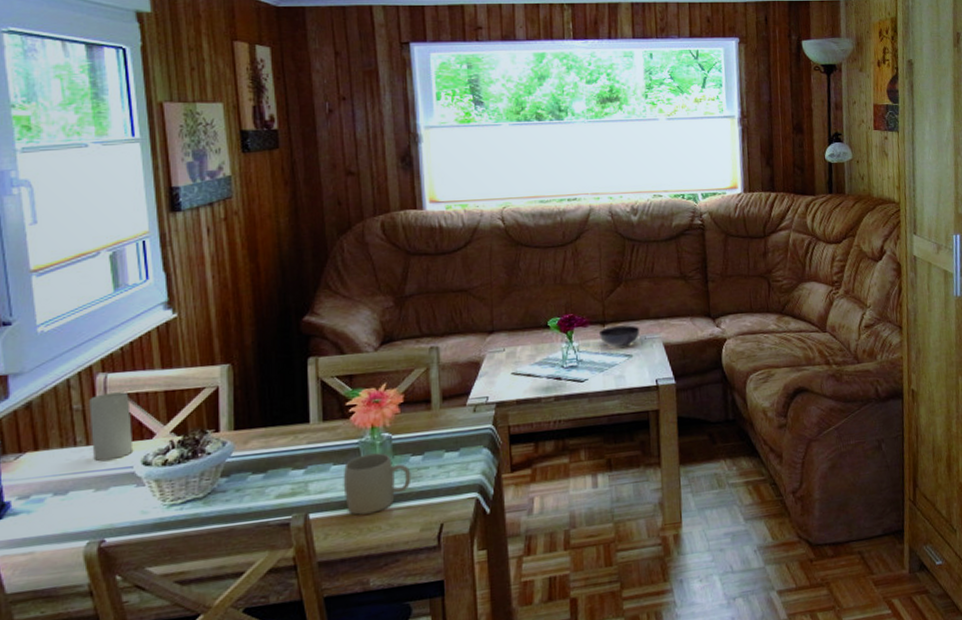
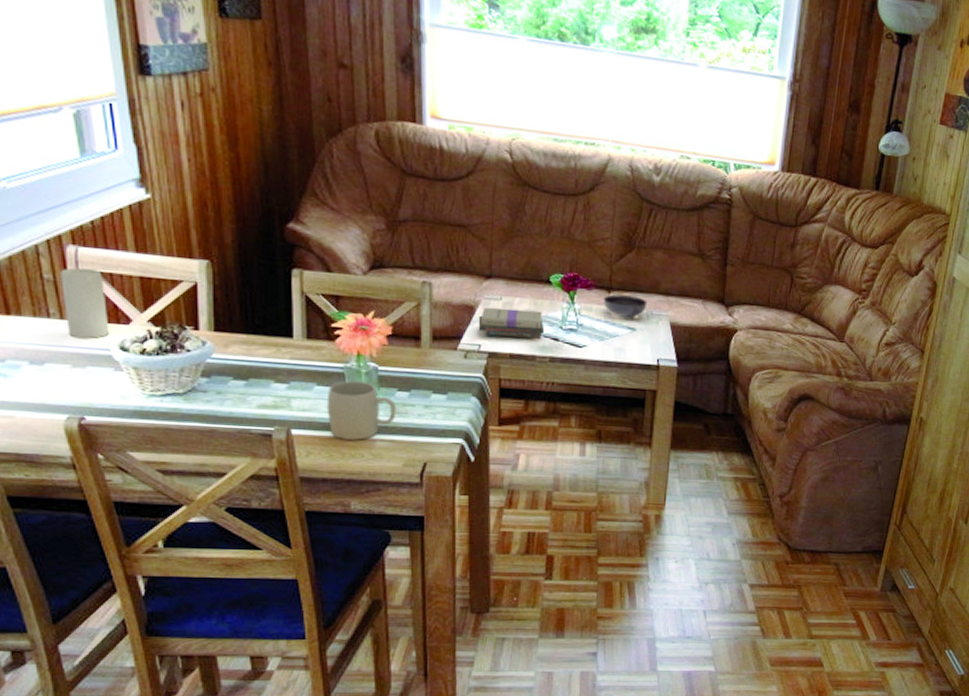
books: none [484,355,548,387] -> present [478,307,545,340]

